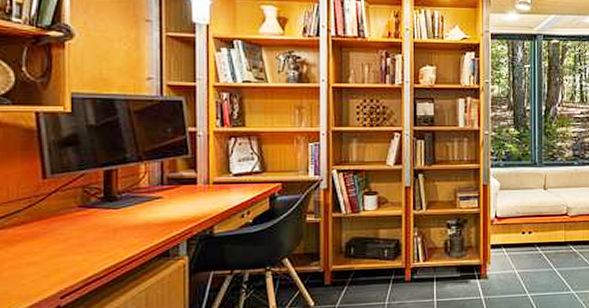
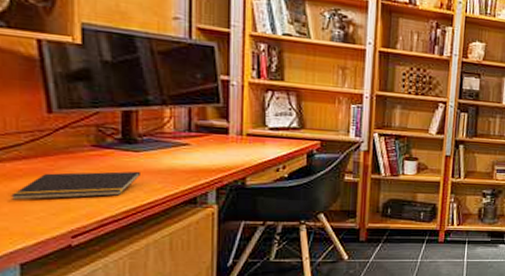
notepad: none [10,228,119,264] -> present [9,171,140,200]

